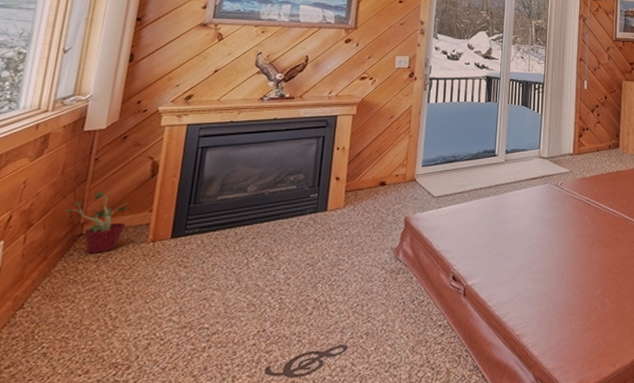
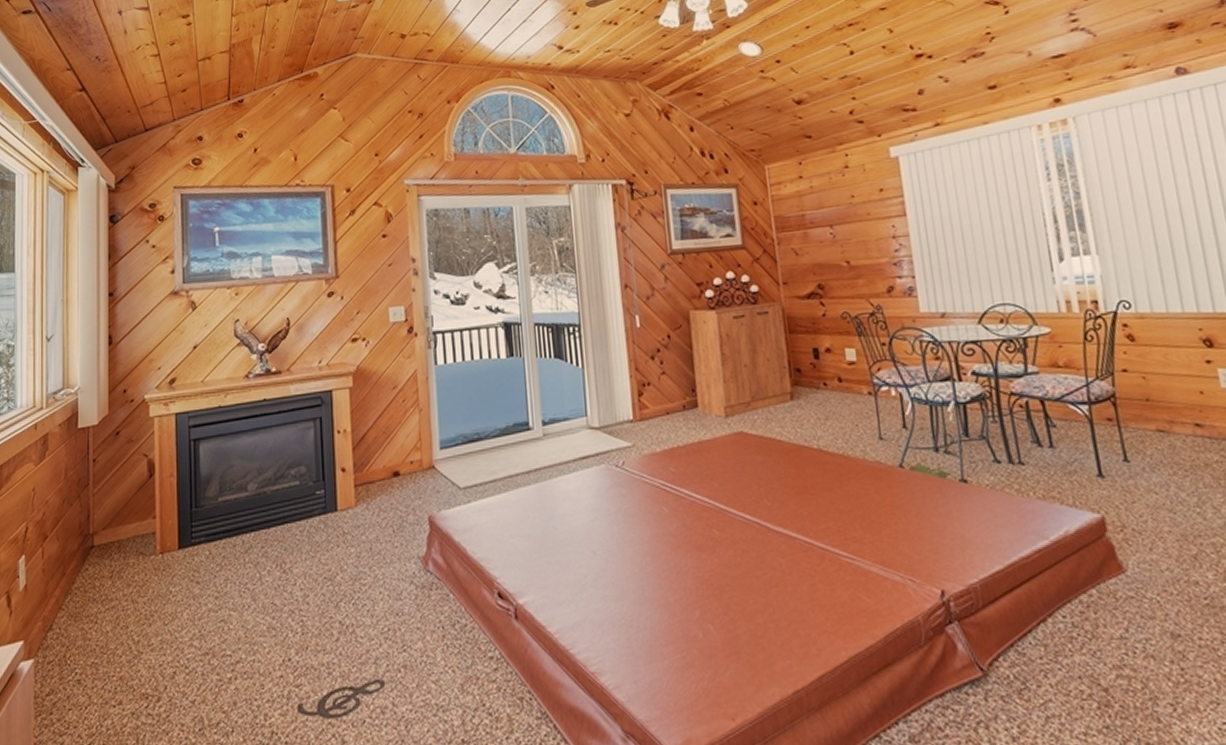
potted plant: present [64,192,132,254] -> none [73,497,136,568]

